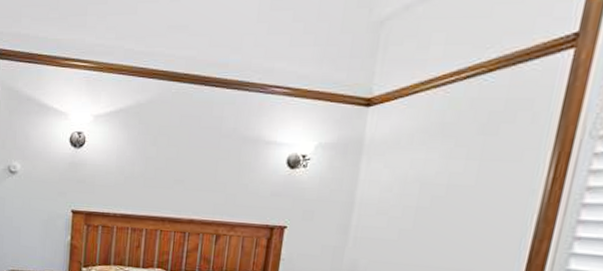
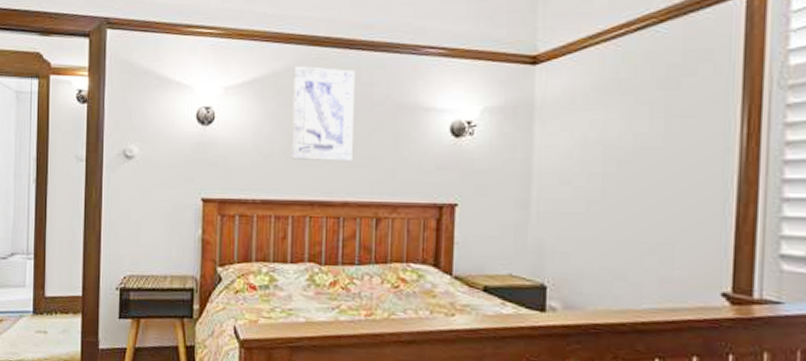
wall art: none [147,99,208,186] -> present [290,66,355,162]

